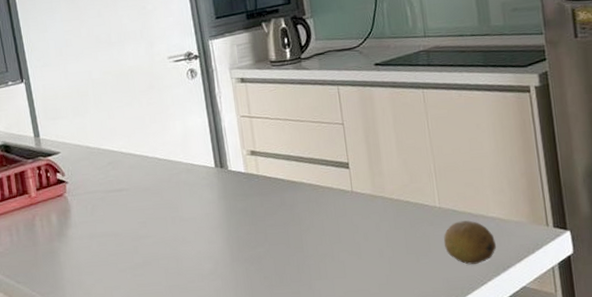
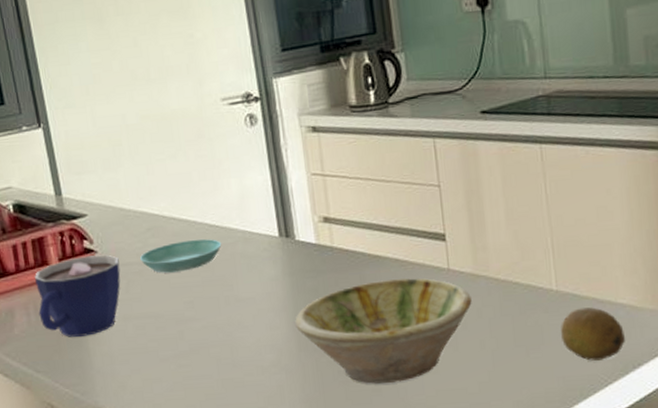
cup: none [16,184,87,253] -> present [34,254,121,337]
saucer: none [102,170,169,199] -> present [139,239,222,273]
bowl: none [228,199,372,287] -> present [295,278,472,384]

